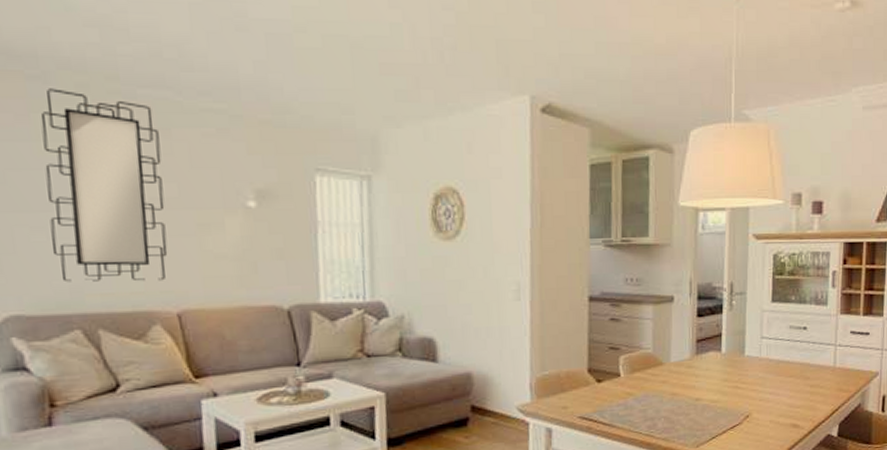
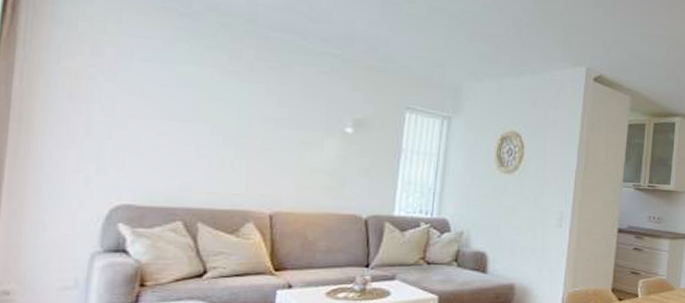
mirror: present [40,88,168,283] -> none [171,24,281,186]

